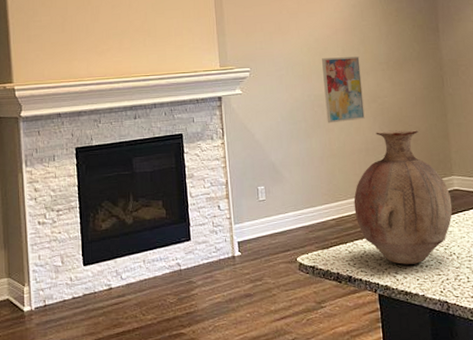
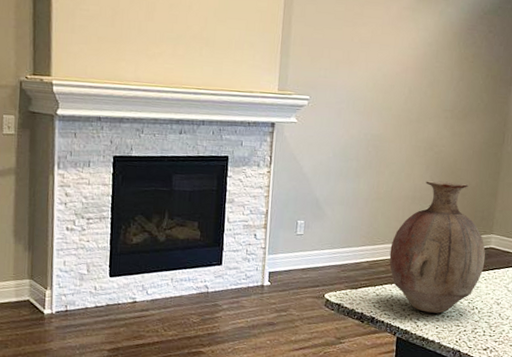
wall art: present [322,56,365,124] -> none [379,96,425,167]

